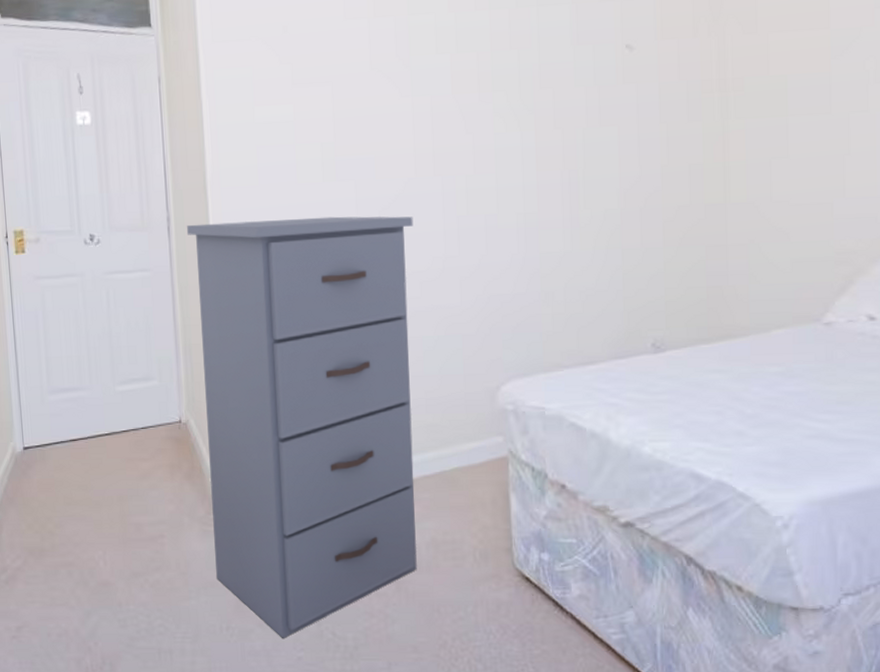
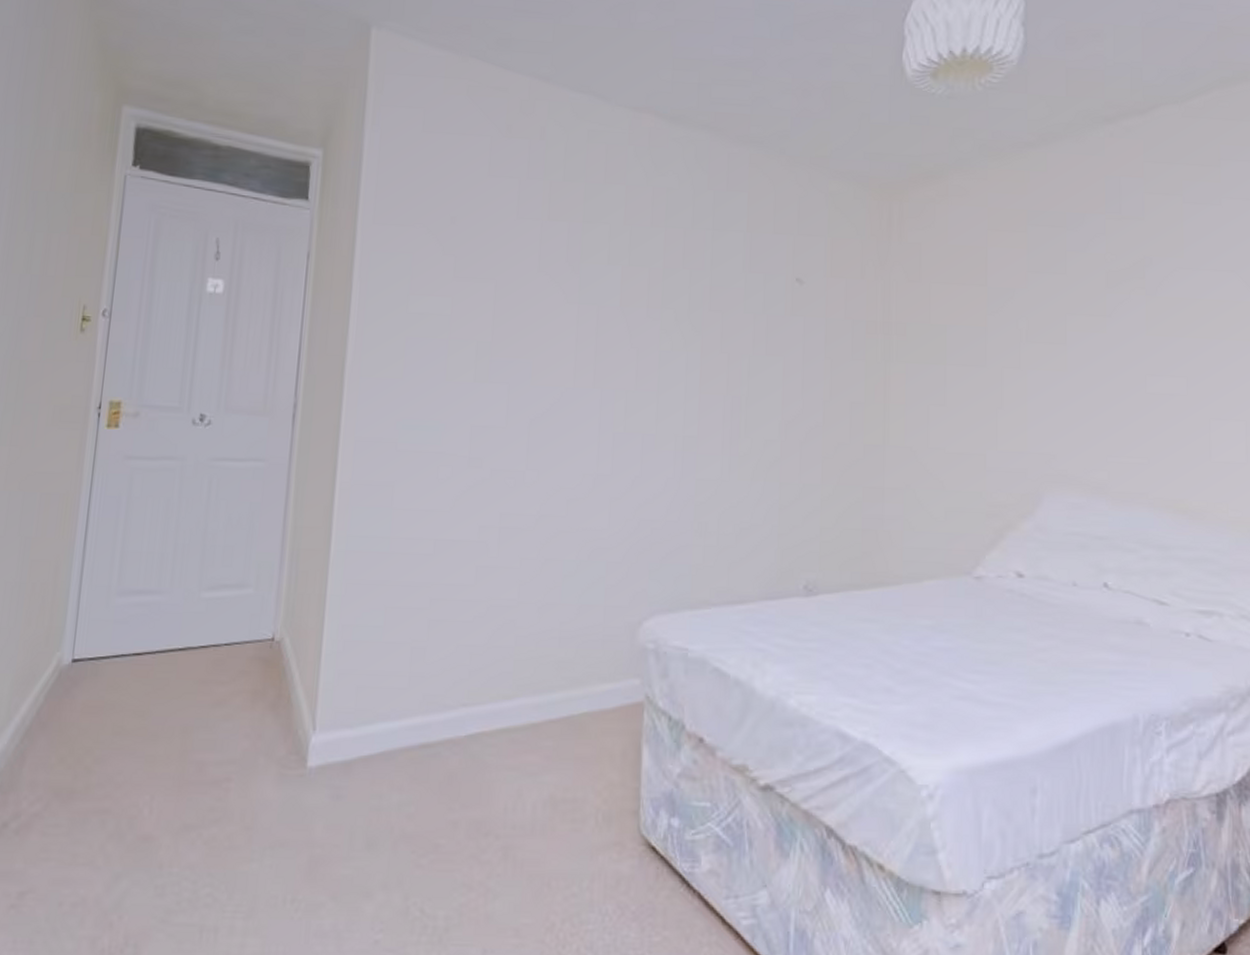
underdrawers: present [186,216,417,638] -> none [288,413,567,915]

